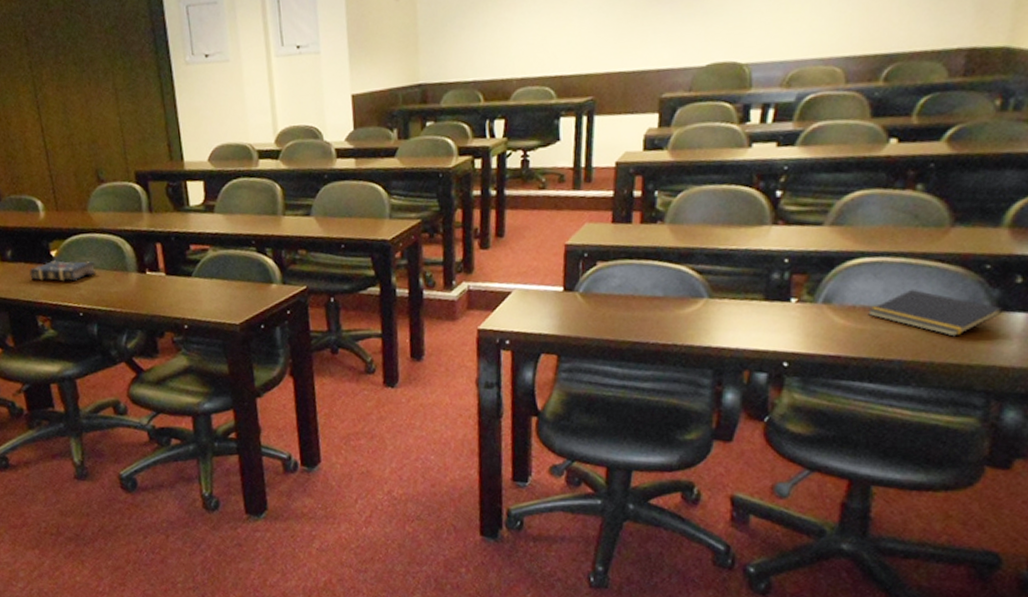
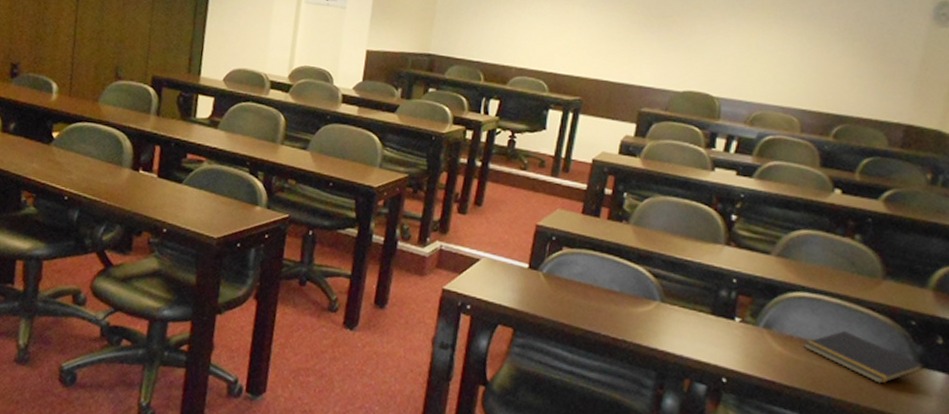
book: present [29,260,96,282] -> none [26,141,92,165]

